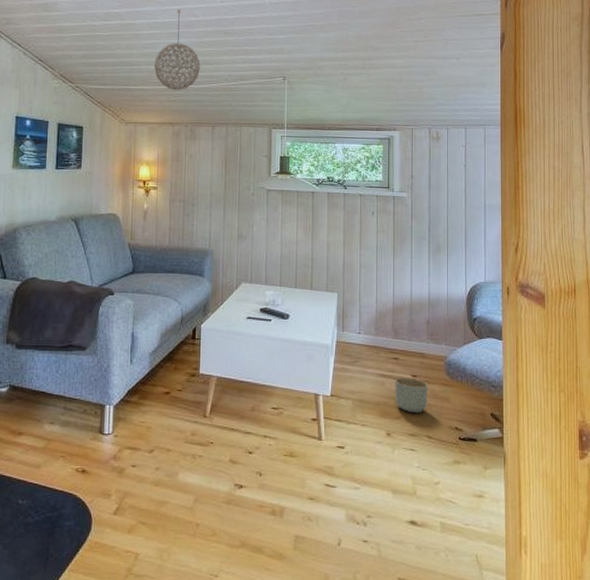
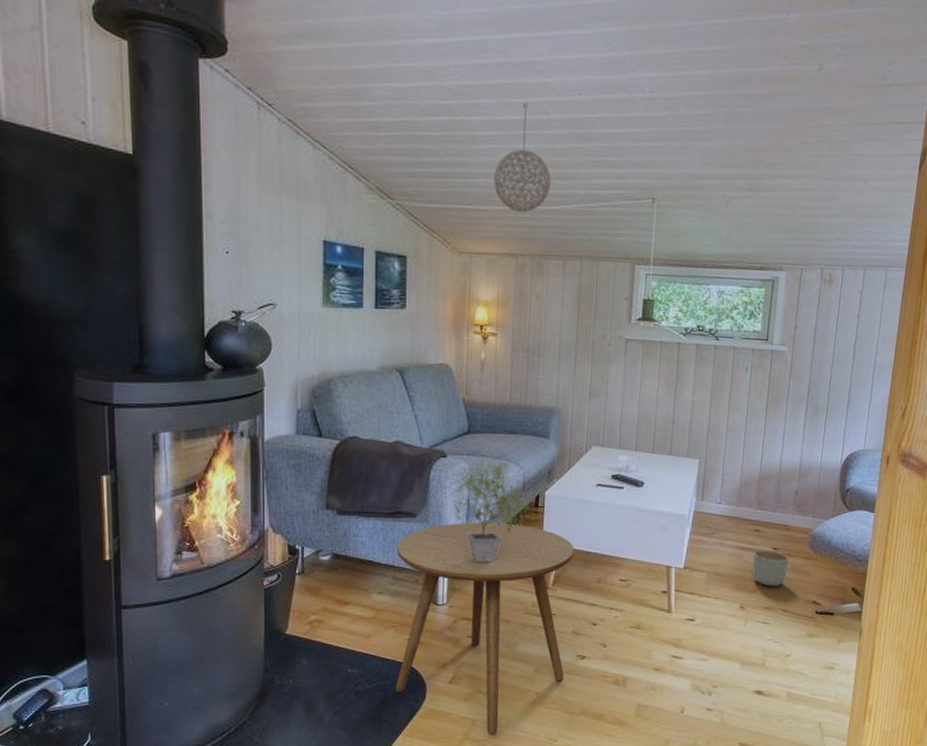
side table: none [62,354,229,570] -> present [395,522,574,735]
potted plant: none [115,288,190,393] -> present [448,450,532,563]

